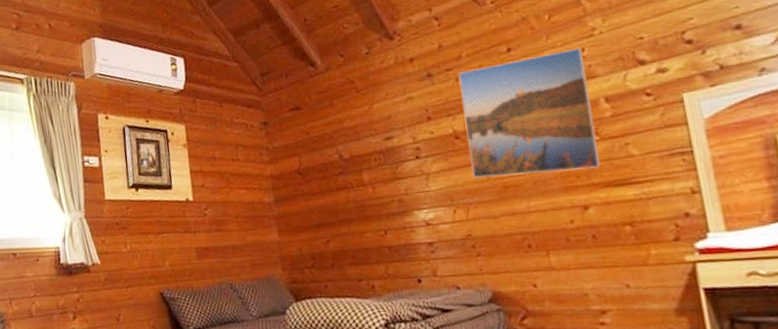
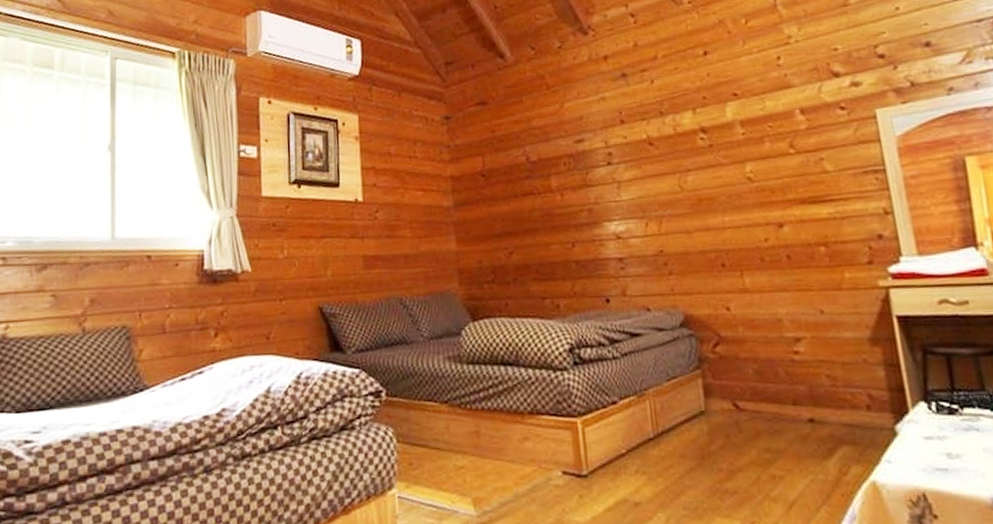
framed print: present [458,47,601,178] -> none [653,55,796,189]

